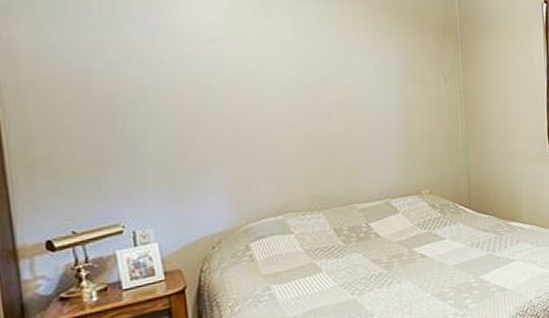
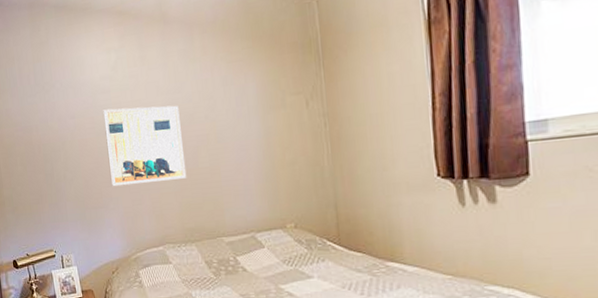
wall art: none [208,61,316,150] -> present [103,105,187,187]

